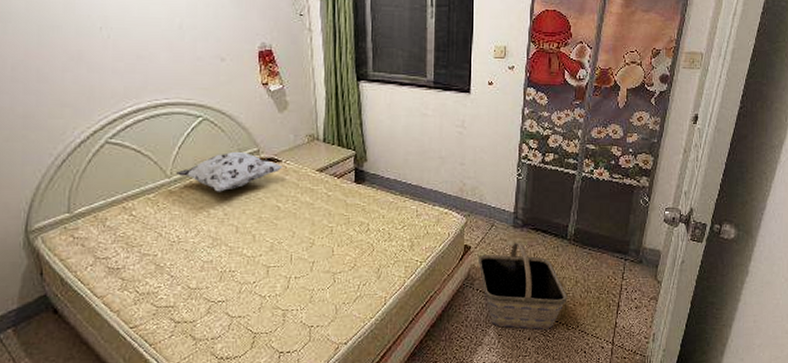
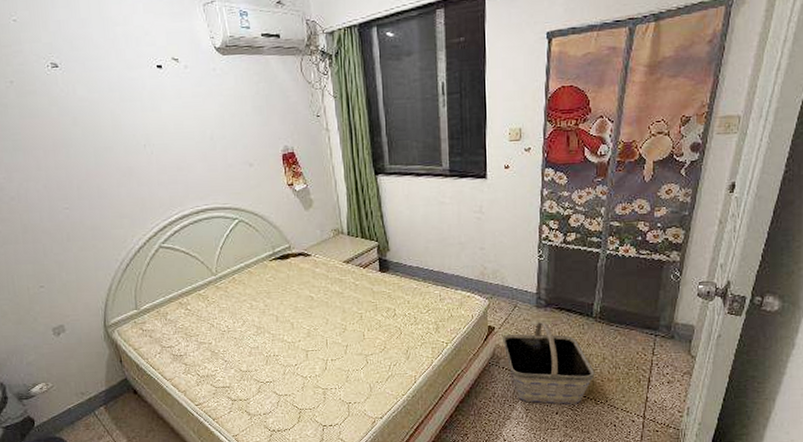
decorative pillow: present [176,151,283,192] -> none [221,248,312,286]

